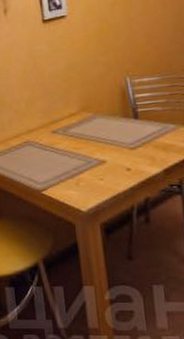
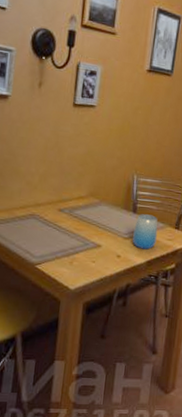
cup: none [139,117,171,158] -> present [132,214,158,250]

